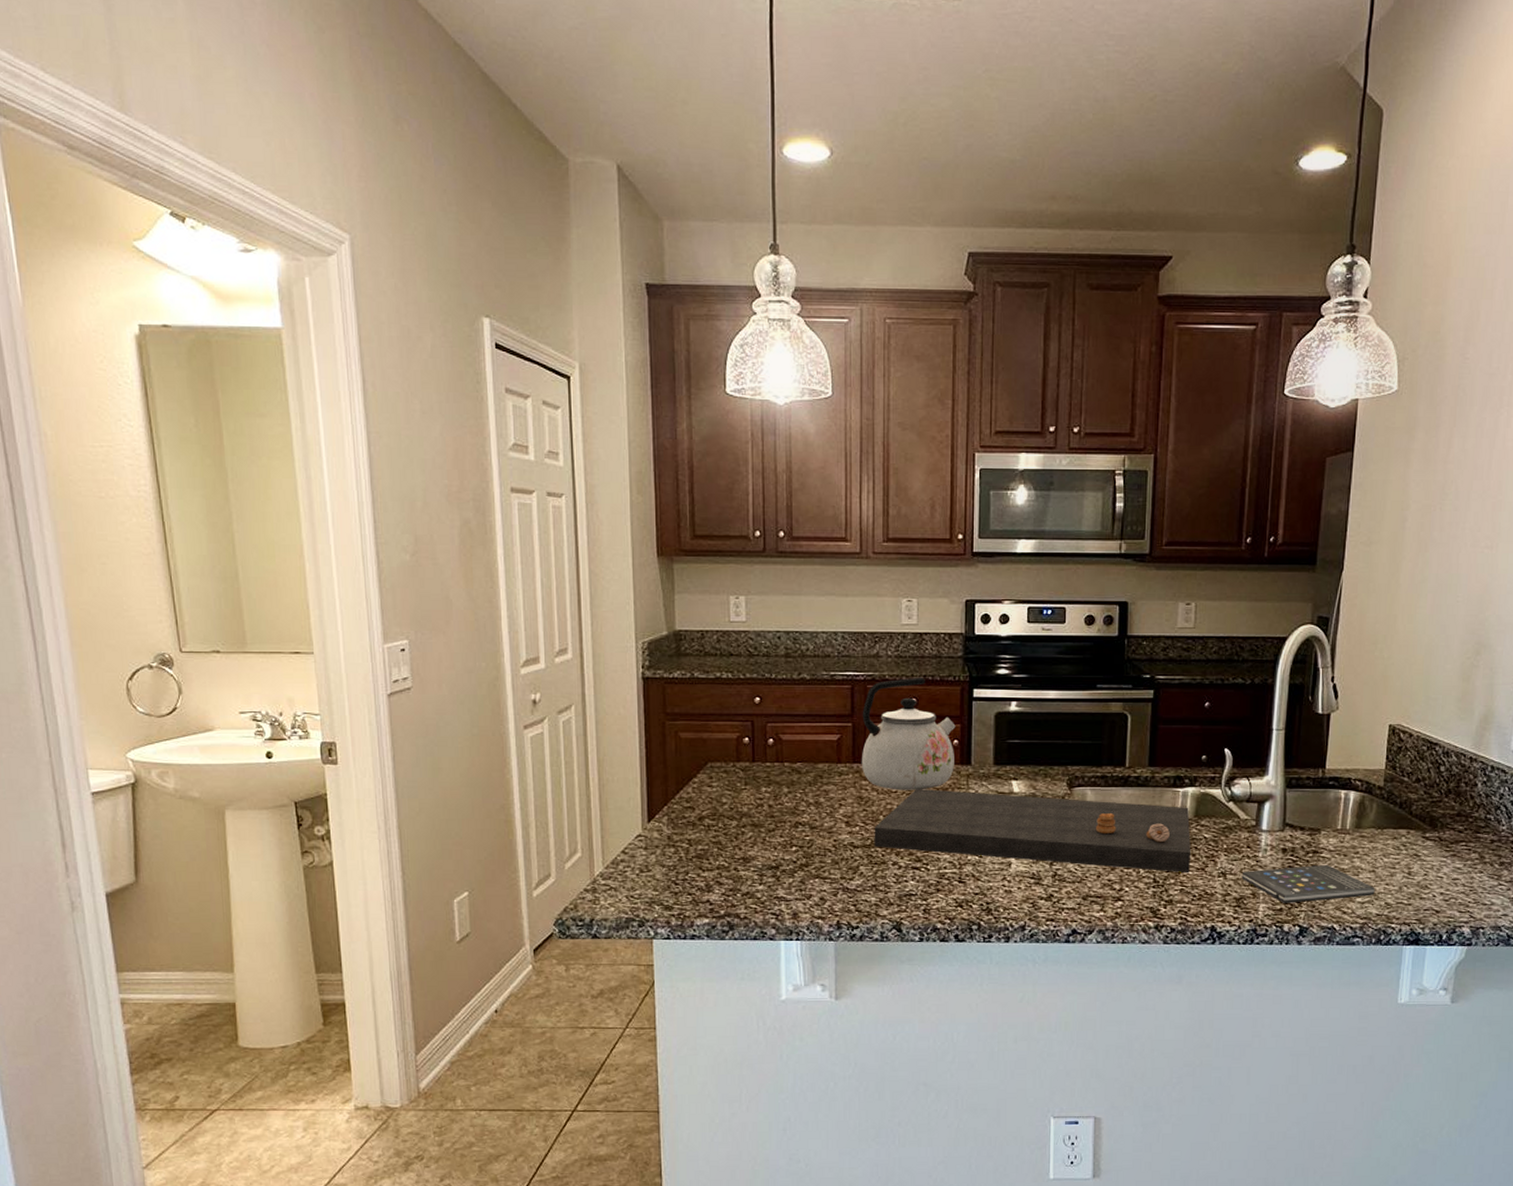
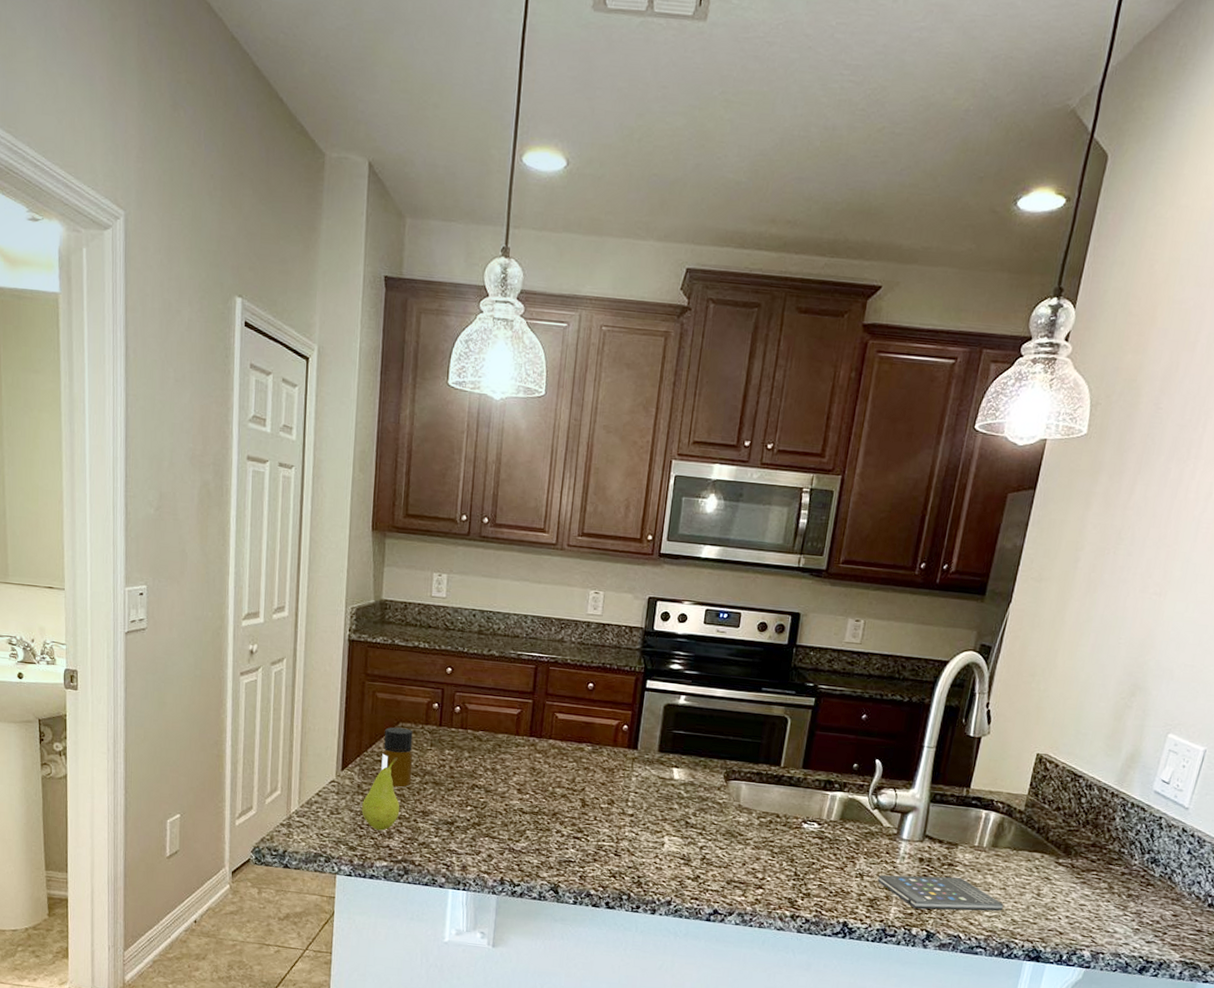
fruit: none [674,801,718,884] -> present [361,757,400,831]
bottle: none [692,768,727,834] -> present [381,727,413,787]
kettle: present [862,677,956,790] -> none [537,664,627,768]
cutting board: present [874,789,1191,874] -> none [541,766,836,871]

